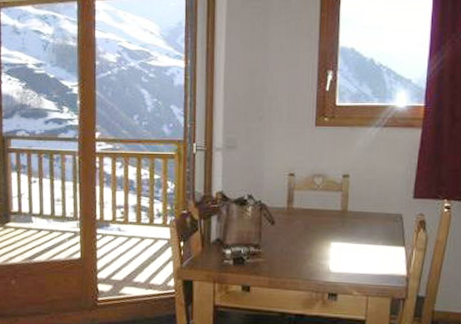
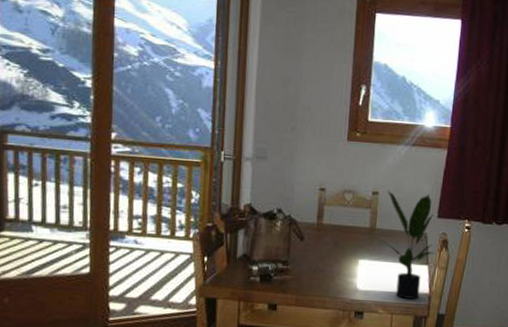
potted plant: none [347,173,412,281] -> present [375,191,435,299]

